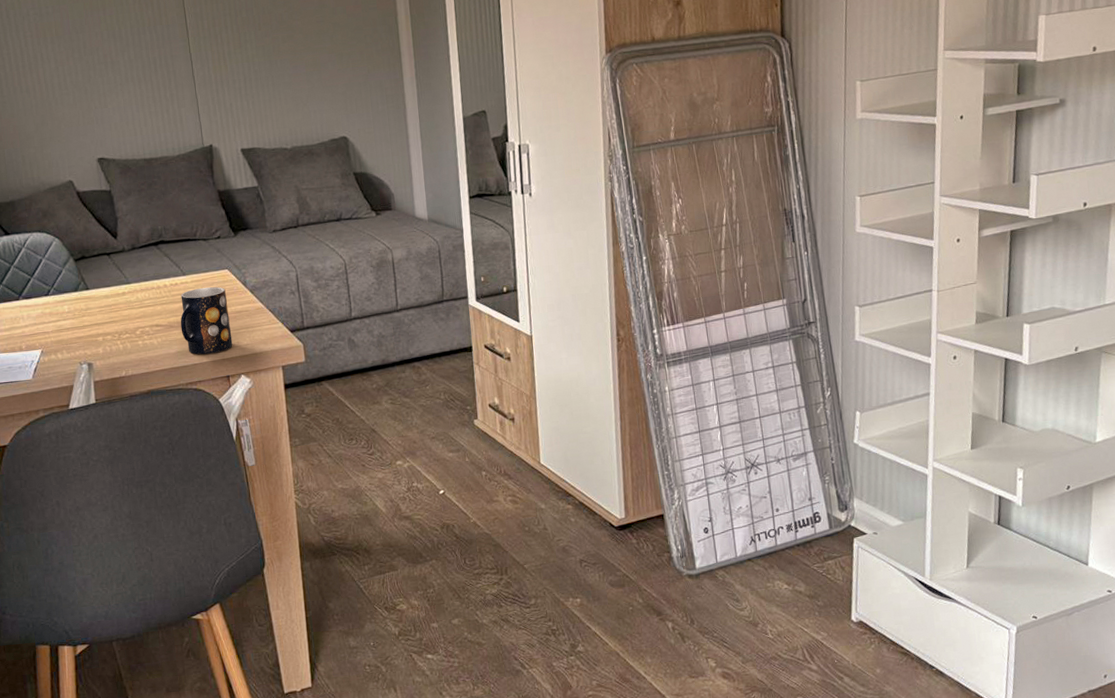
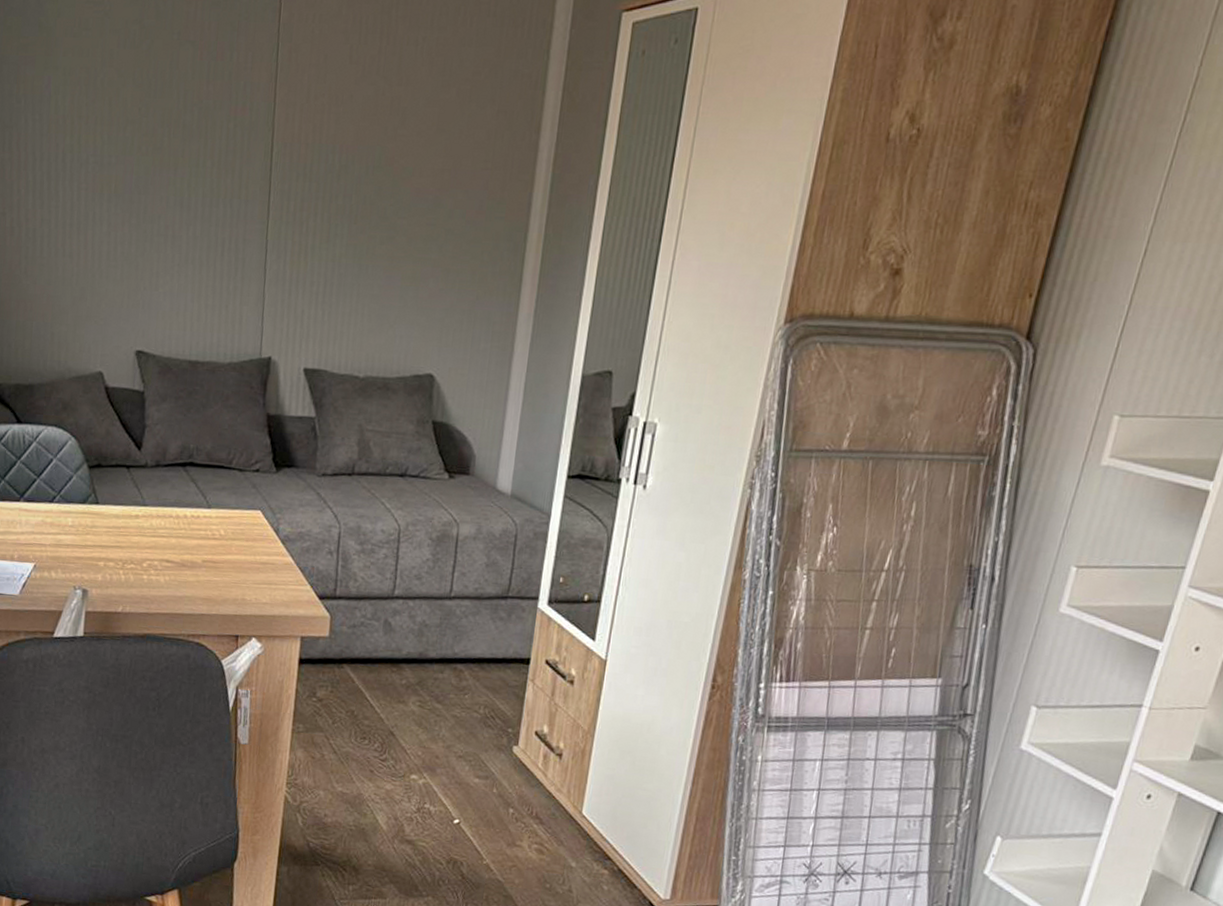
mug: present [180,287,233,355] -> none [193,526,253,607]

